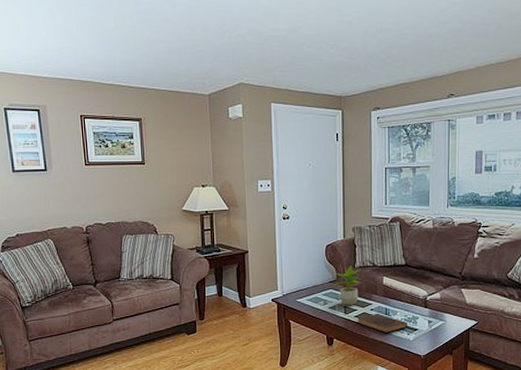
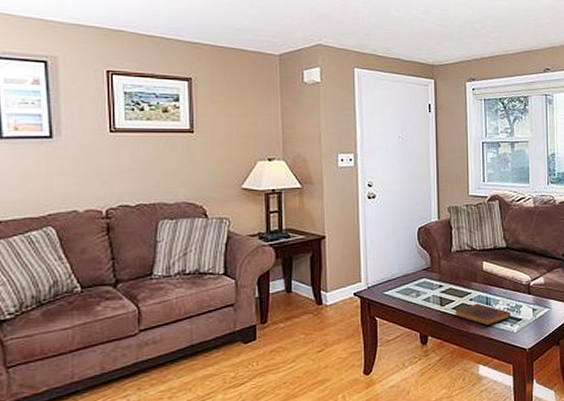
potted plant: present [332,265,362,305] -> none [426,250,459,296]

